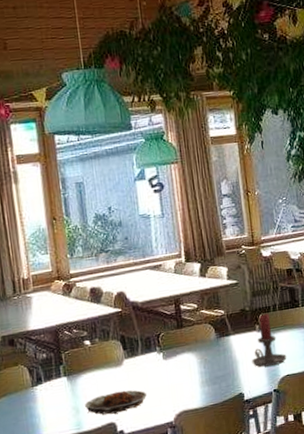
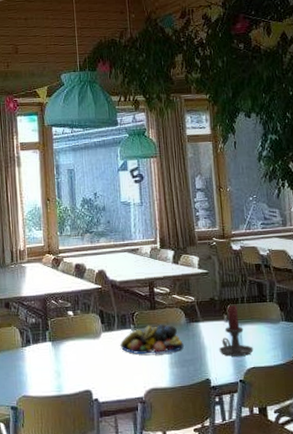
plate: present [85,390,147,415] -> none [66,361,120,382]
fruit bowl: none [146,342,215,378] -> present [120,324,184,355]

